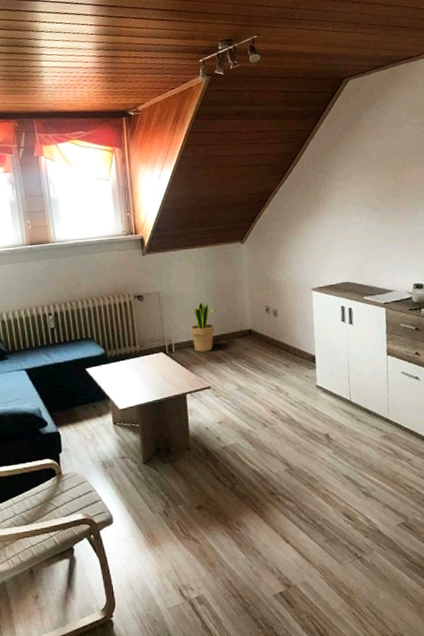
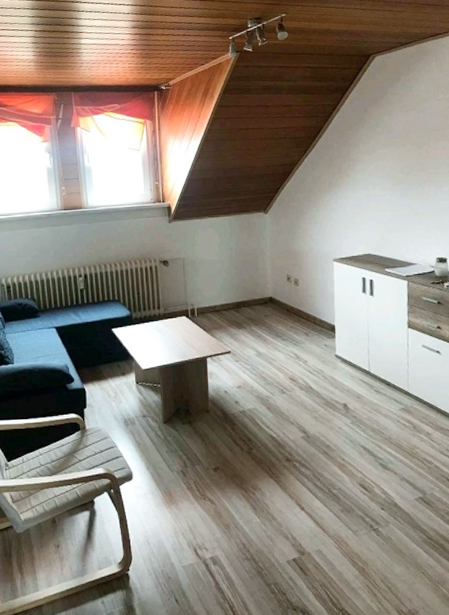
potted plant: present [189,302,217,352] -> none [212,269,239,317]

